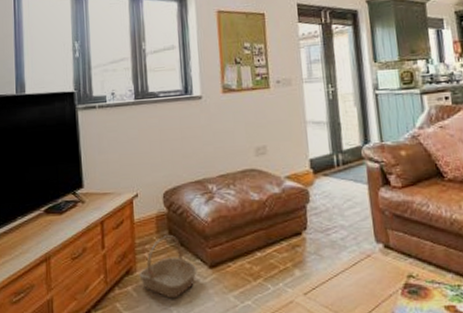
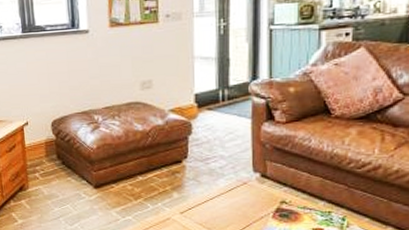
basket: present [139,235,197,299] -> none [31,159,83,212]

